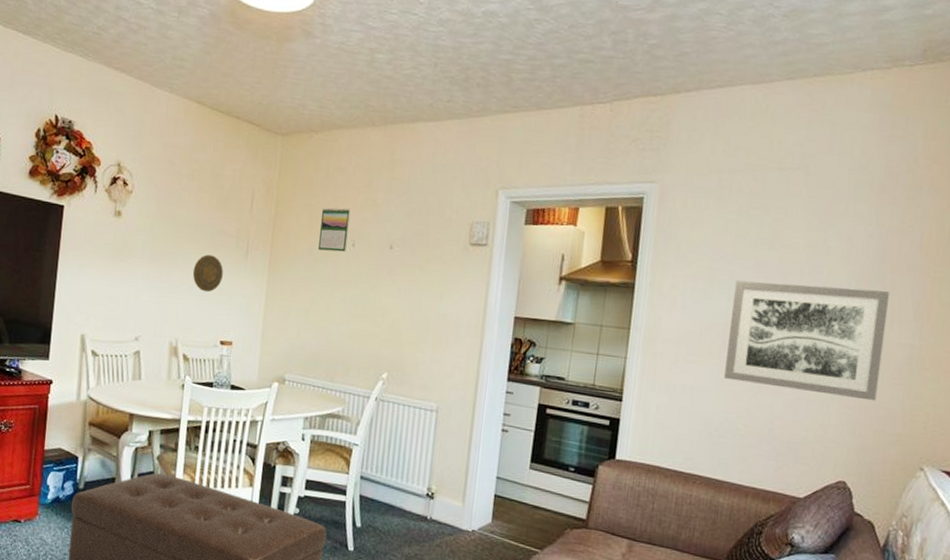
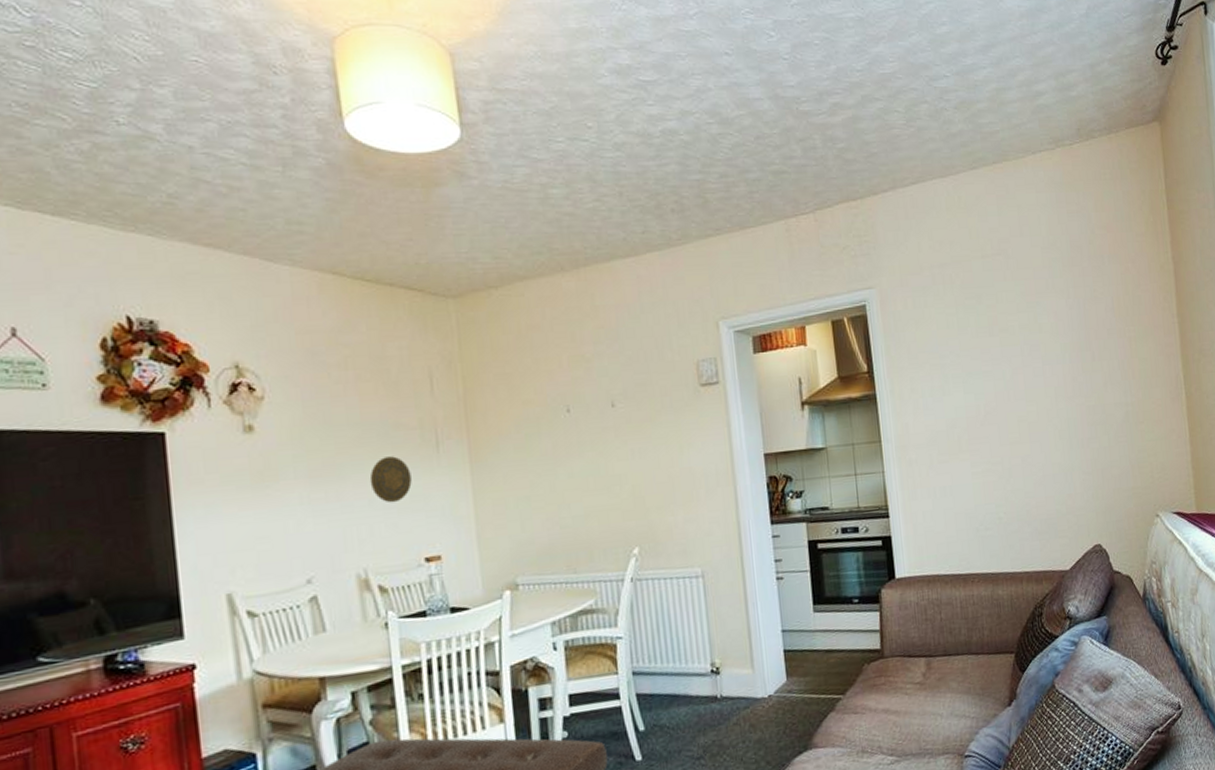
calendar: present [318,207,350,252] -> none [521,370,561,424]
wall art: present [724,280,891,401] -> none [967,356,1109,472]

